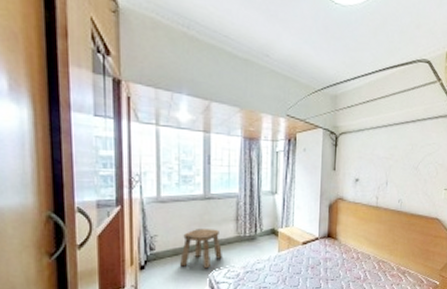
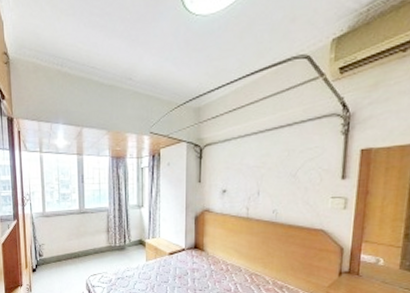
stool: present [180,229,222,269] -> none [62,239,96,274]

